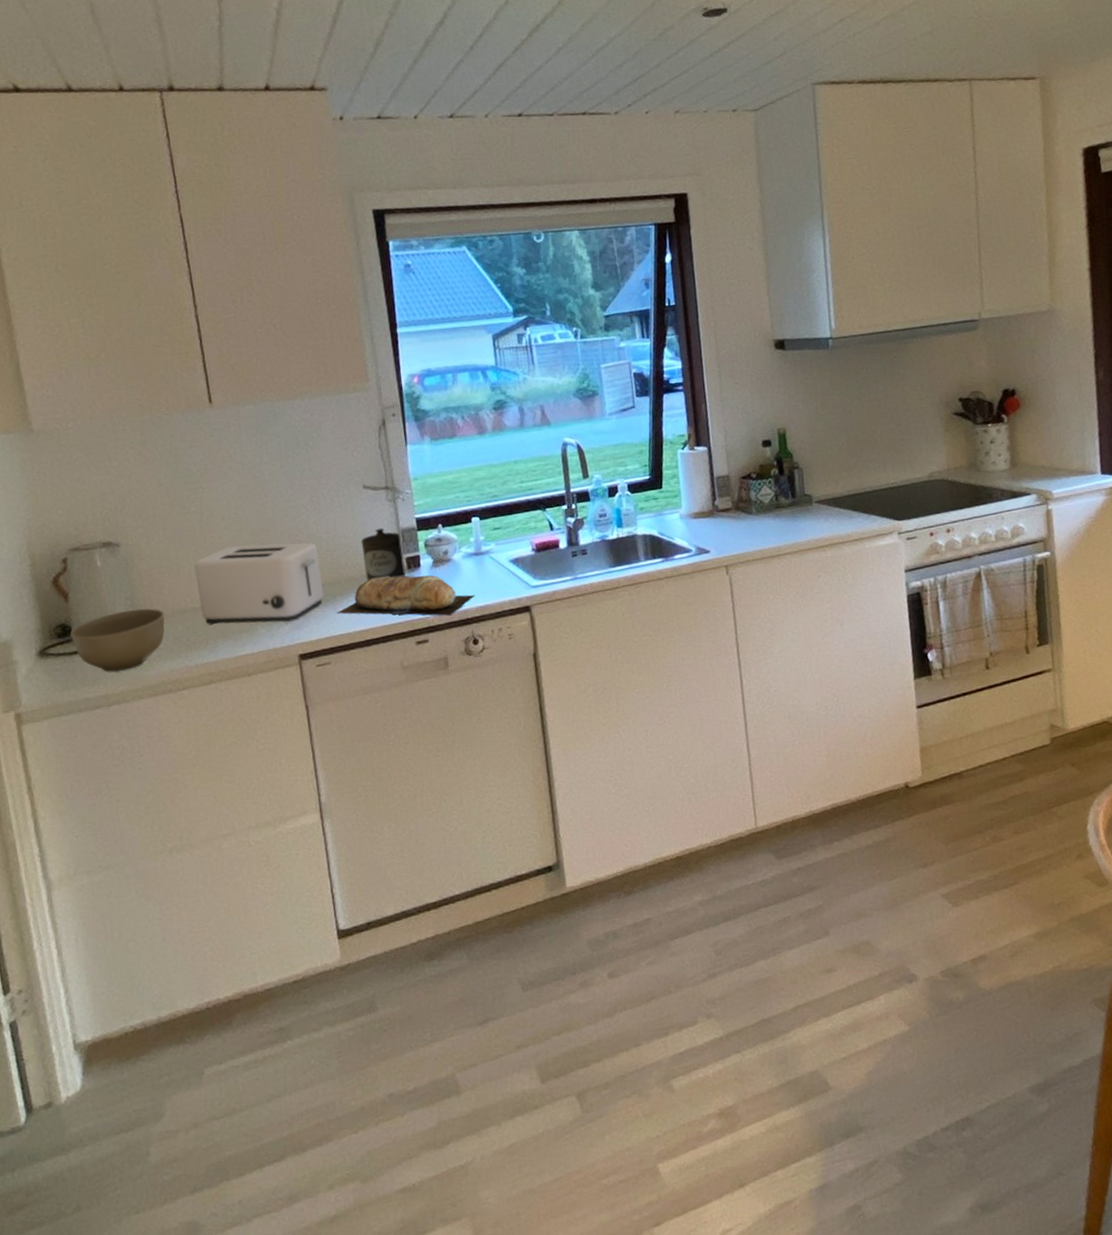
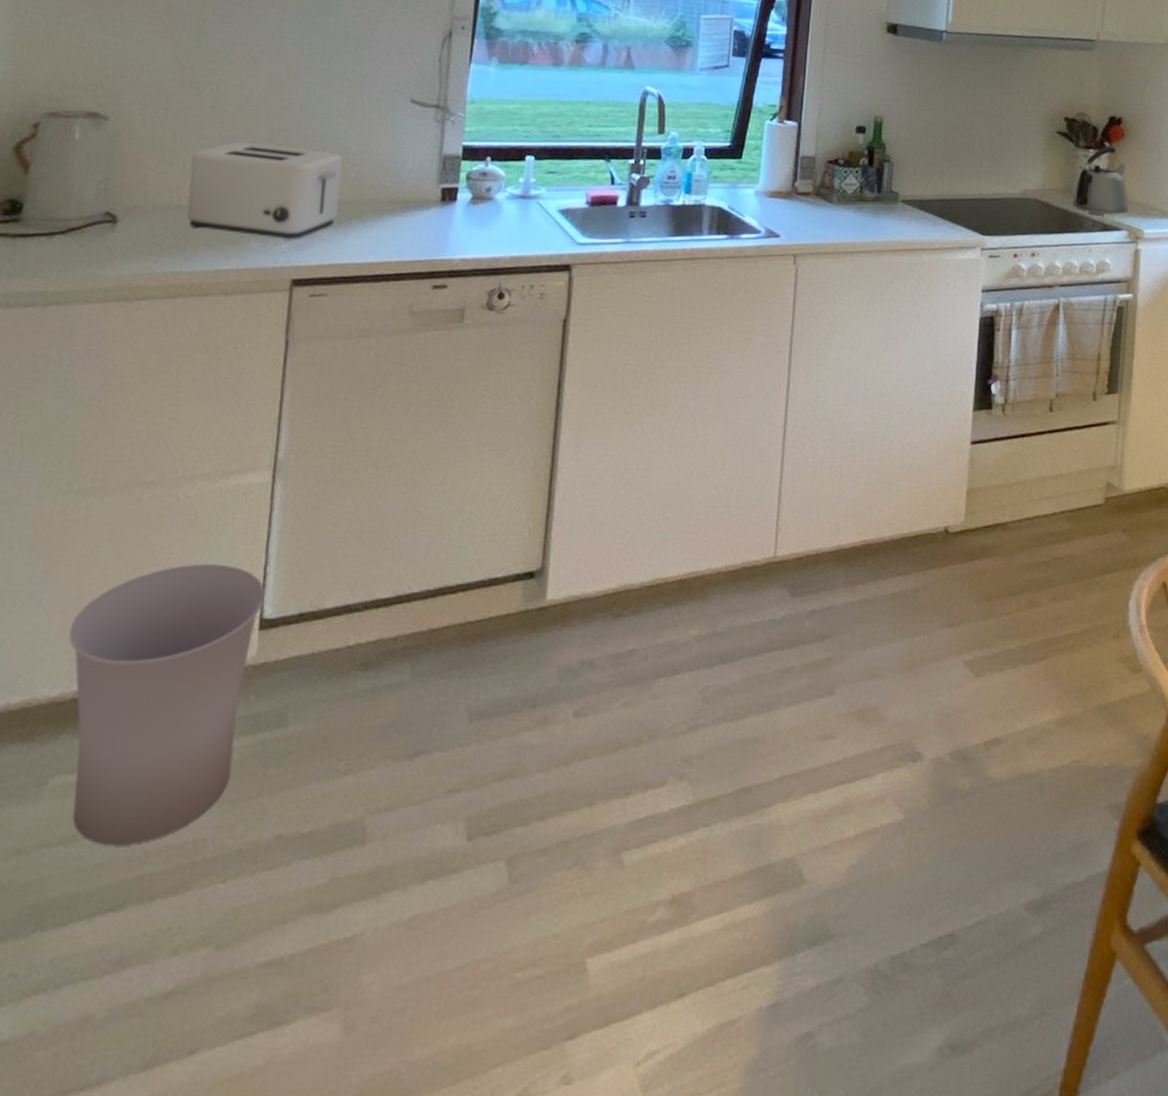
bowl: present [70,608,165,672] -> none [20,195,143,267]
waste bin: none [191,891,343,1114] -> present [68,564,265,845]
bread loaf: present [336,575,476,616] -> none [347,204,512,261]
canister: present [361,528,406,582] -> none [391,150,441,210]
kettle: none [978,417,1035,485] -> present [1072,146,1129,216]

